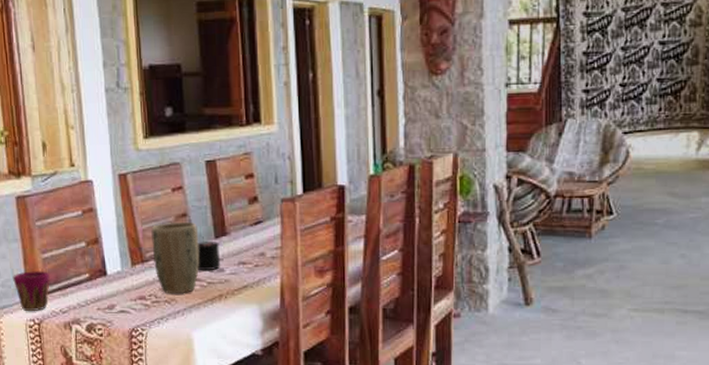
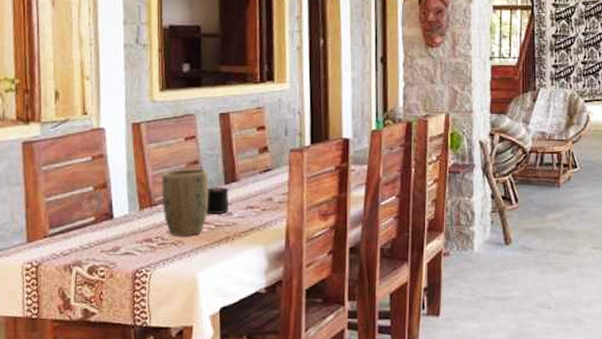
cup: present [13,270,50,311] -> none [12,213,52,254]

